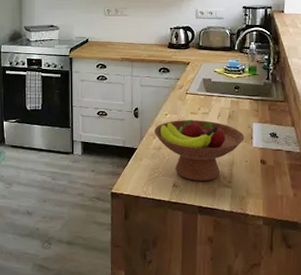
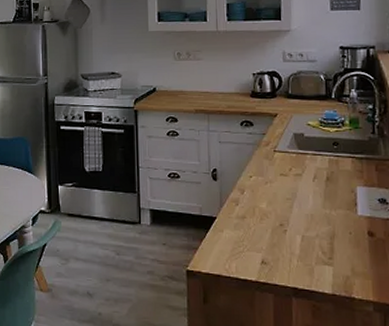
fruit bowl: present [154,119,244,182] -> none [237,182,347,258]

